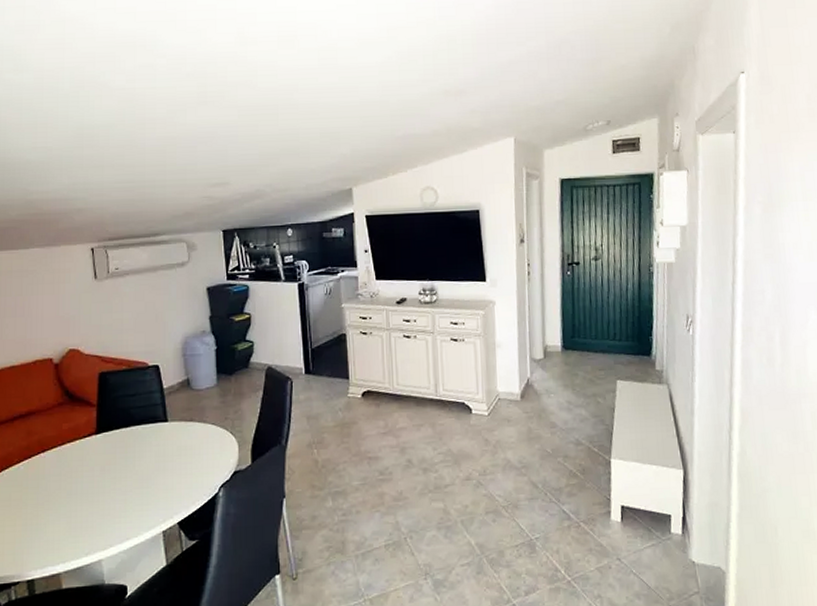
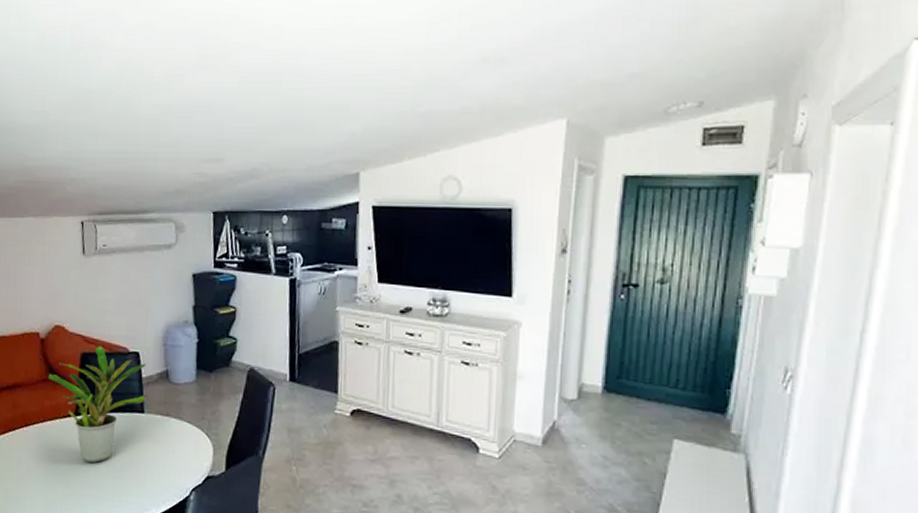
potted plant: none [64,364,170,478] -> present [48,346,147,464]

